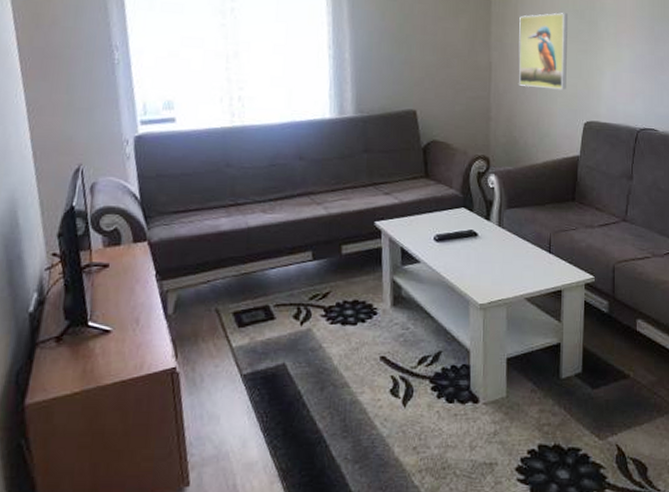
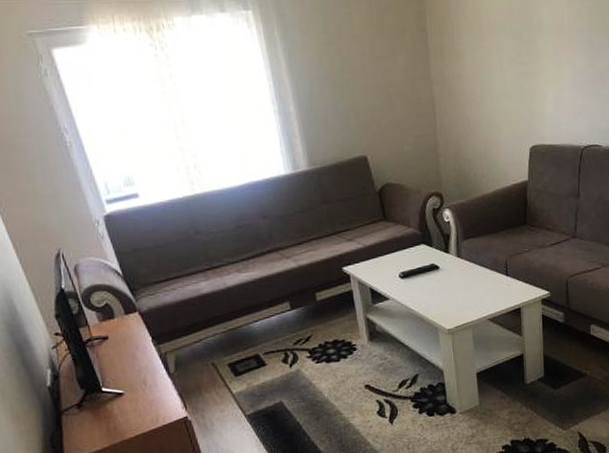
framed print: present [519,13,568,90] -> none [457,35,510,118]

